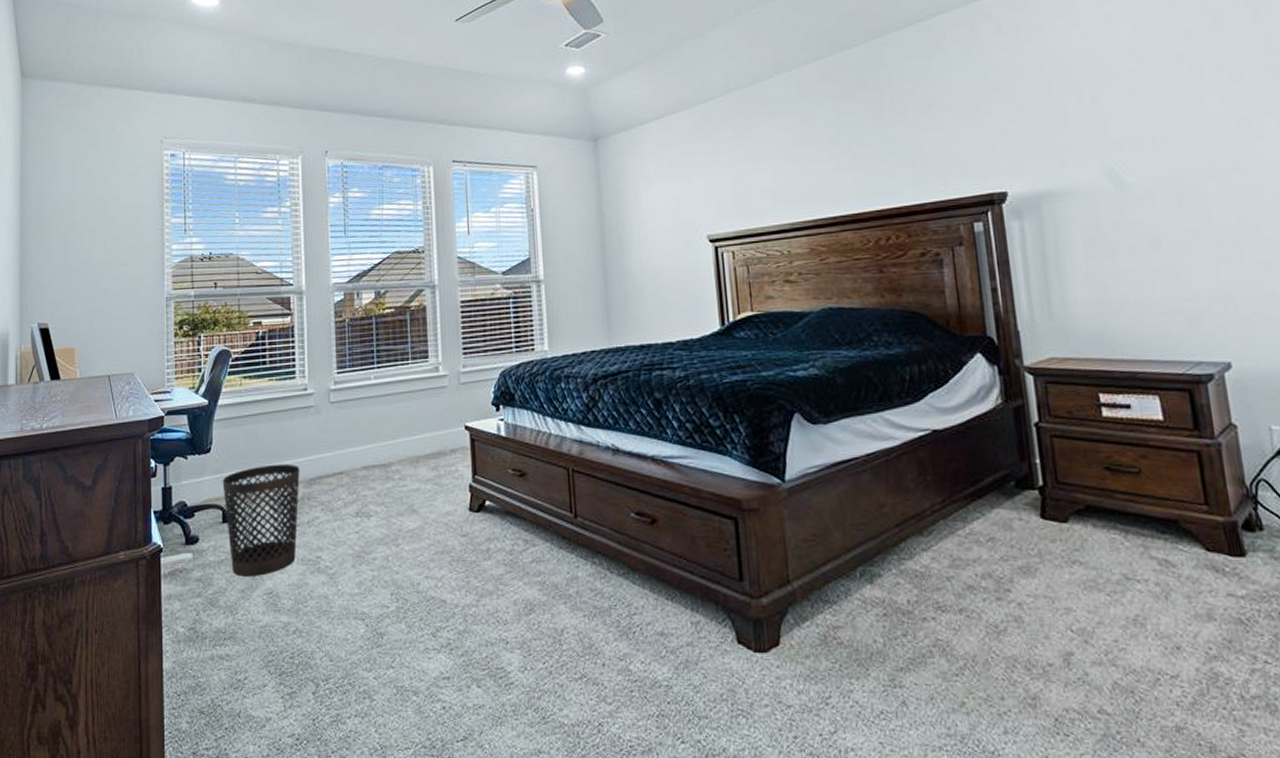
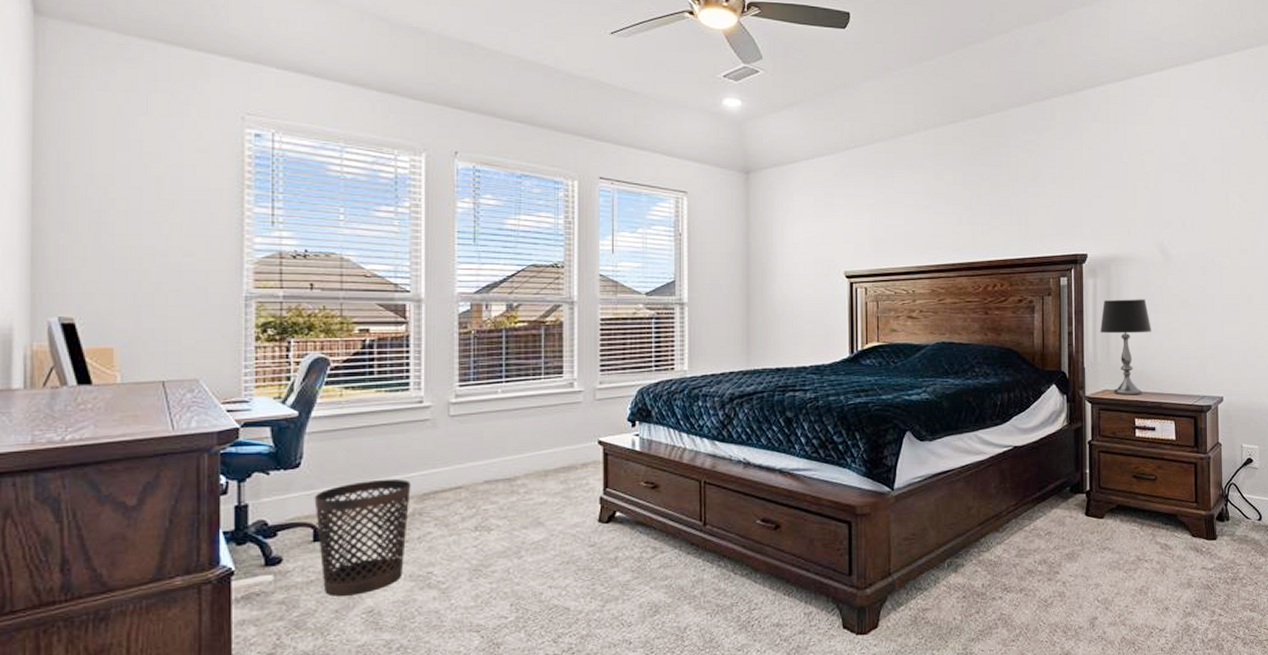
table lamp: none [1035,241,1111,364] -> present [1100,299,1152,396]

